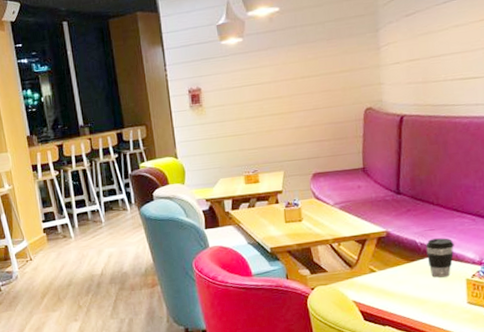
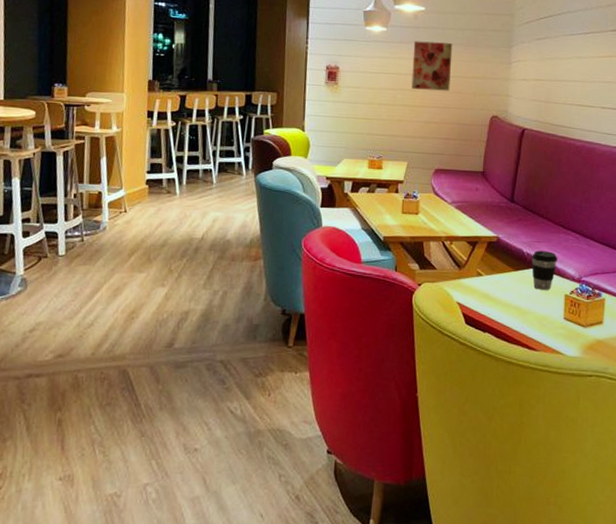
wall art: none [272,40,317,96] -> present [411,41,453,91]

